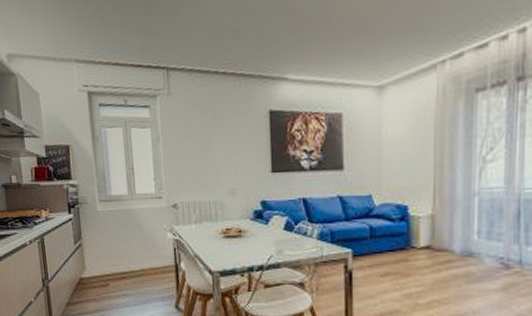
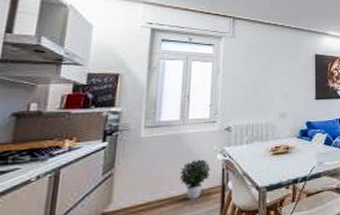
potted plant: none [135,237,163,276] -> present [179,159,210,200]

